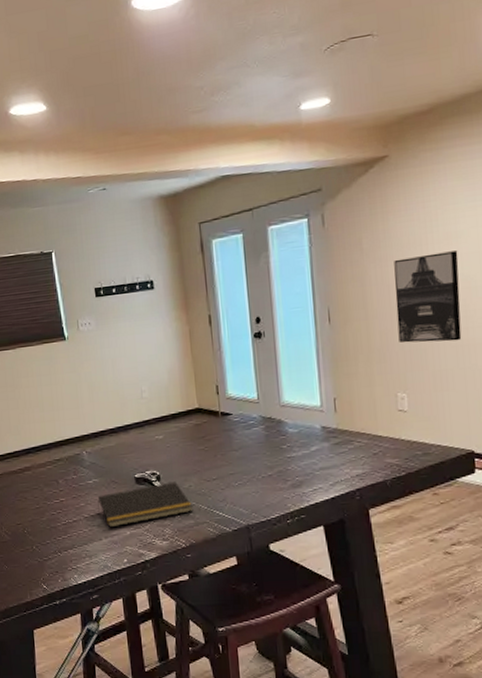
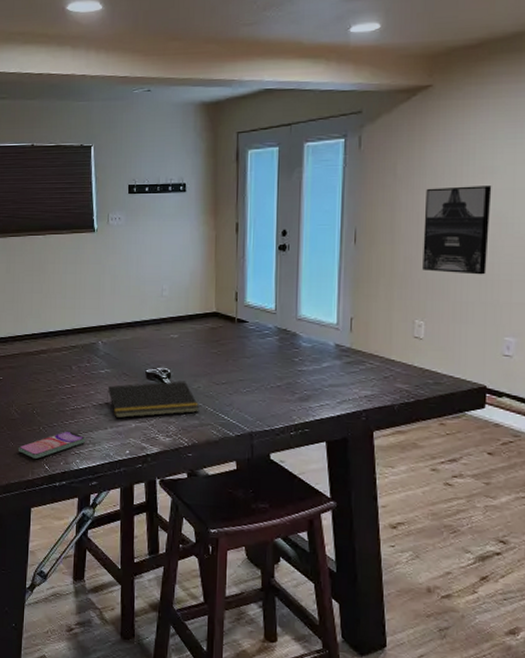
smartphone: none [12,546,82,579] -> present [18,431,86,459]

